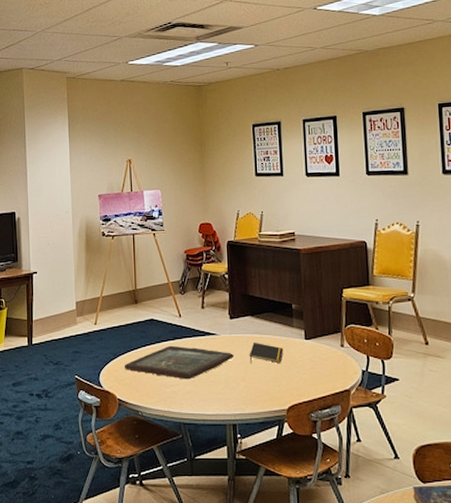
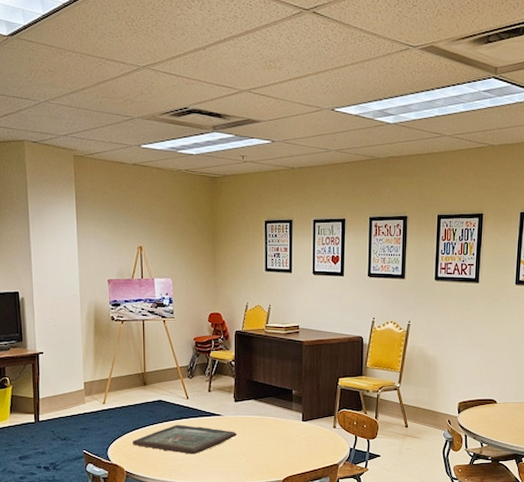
notepad: present [249,342,283,364] -> none [251,422,282,442]

